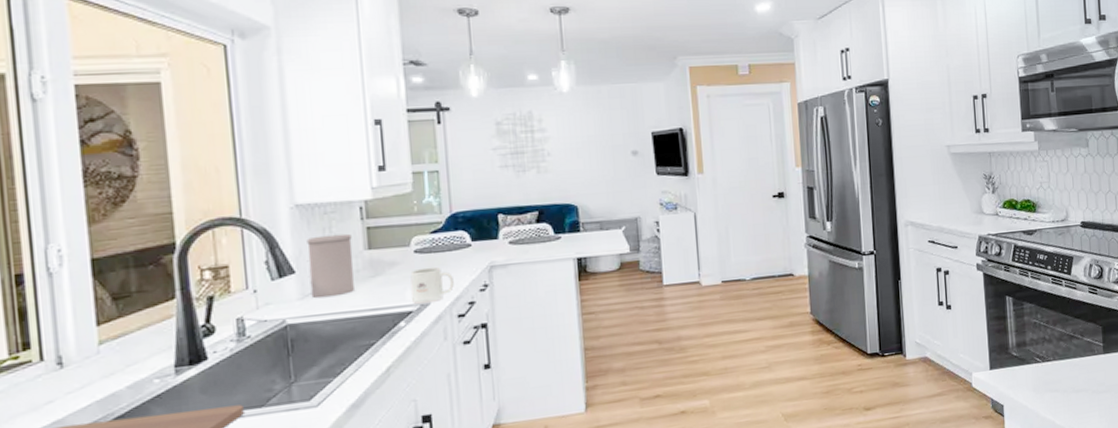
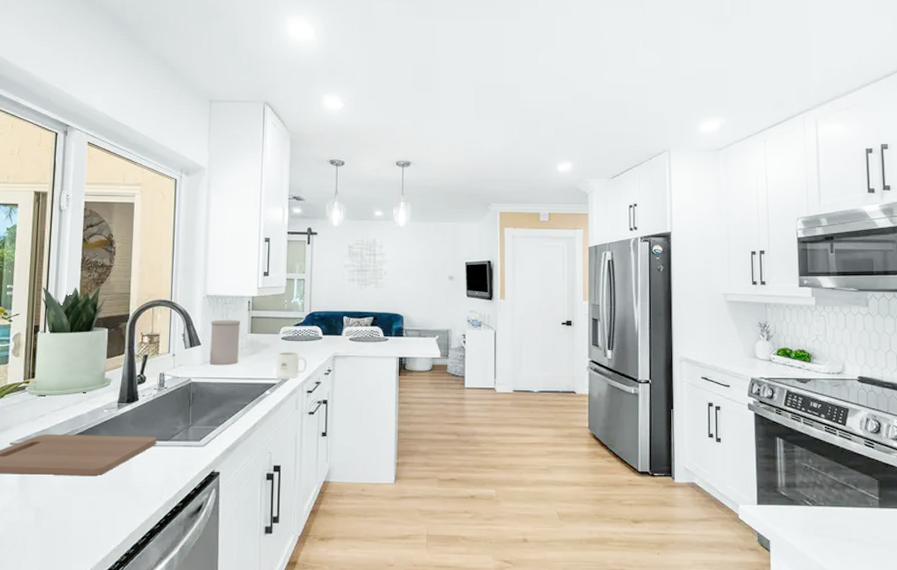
planter: none [14,207,163,375] -> present [25,286,113,397]

